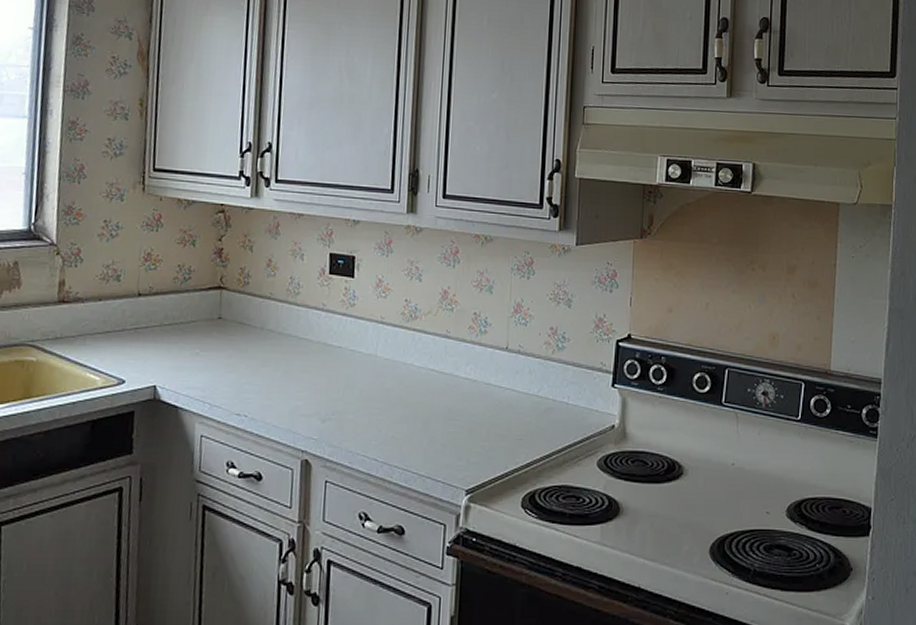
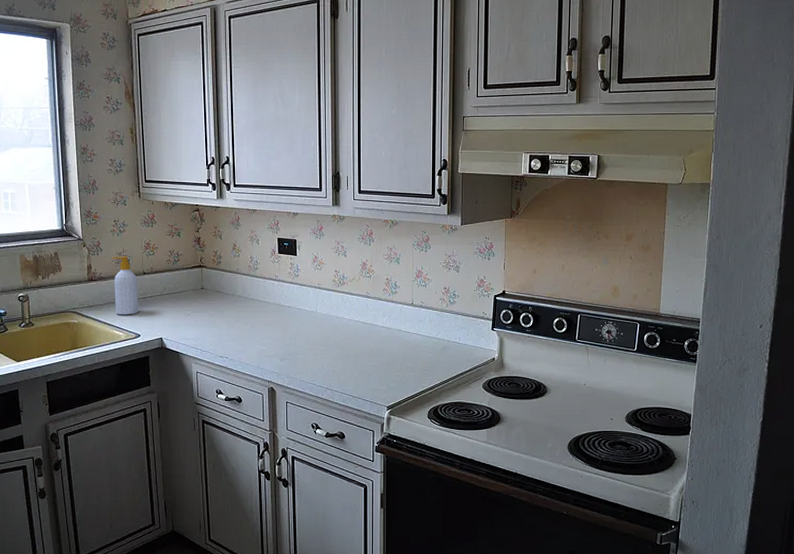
soap bottle: none [92,270,129,353] -> present [111,256,139,315]

